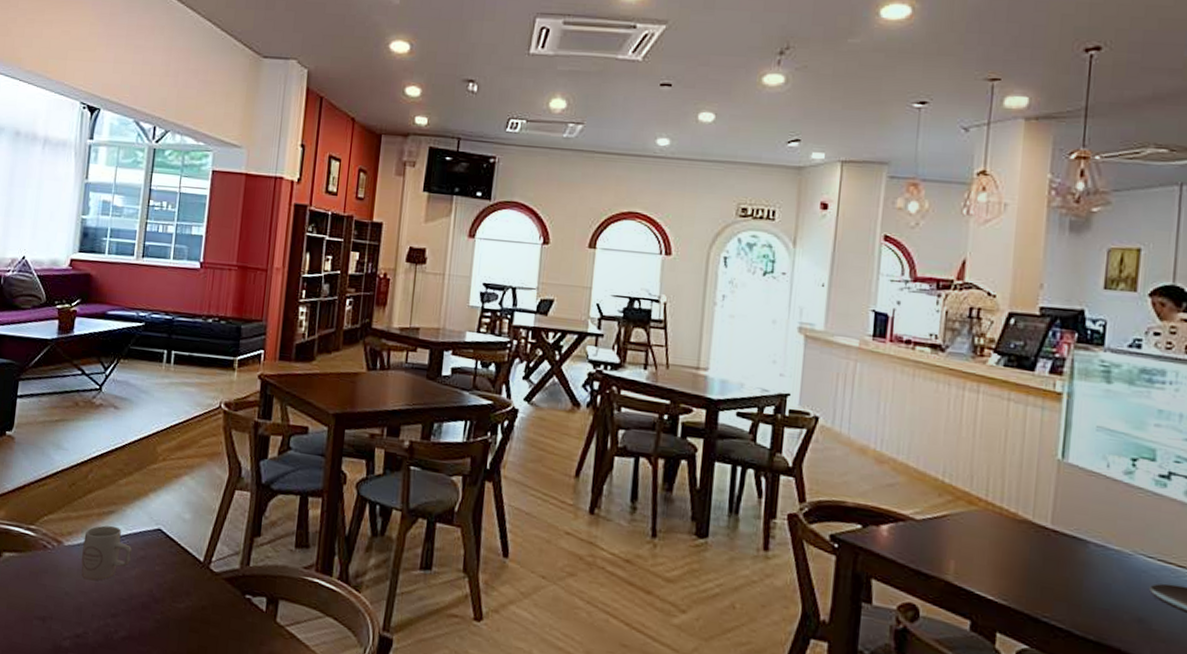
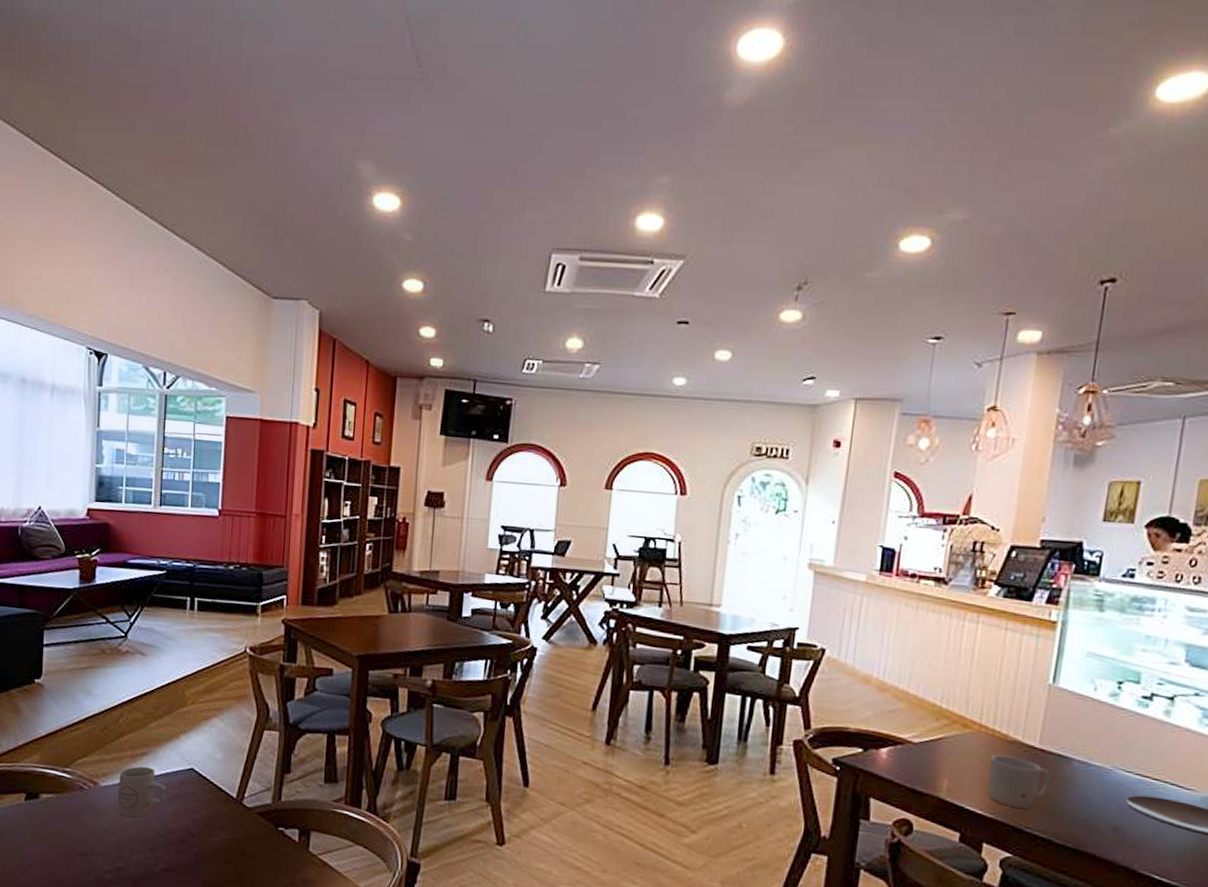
mug: none [998,535,1067,596] -> present [987,754,1052,809]

